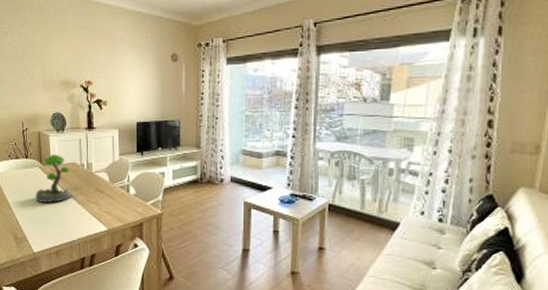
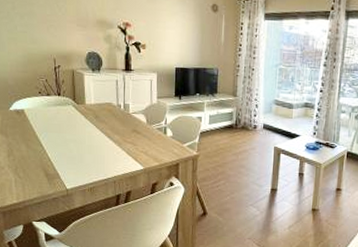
plant: present [36,154,73,203] -> none [69,93,109,141]

